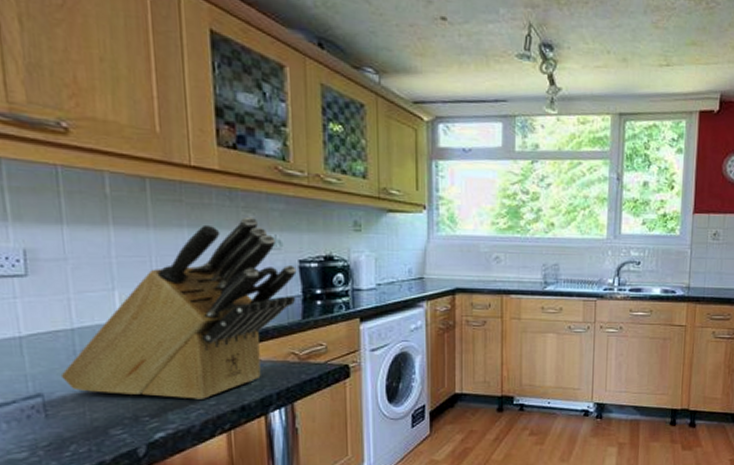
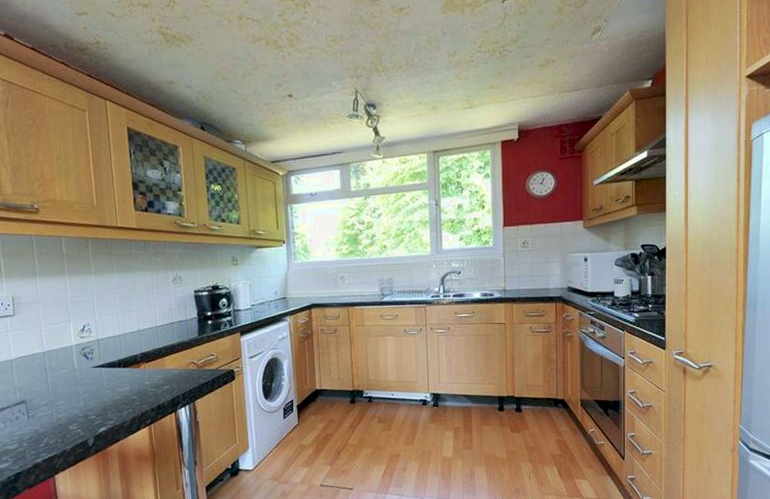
knife block: present [60,216,297,399] -> none [37,260,194,401]

